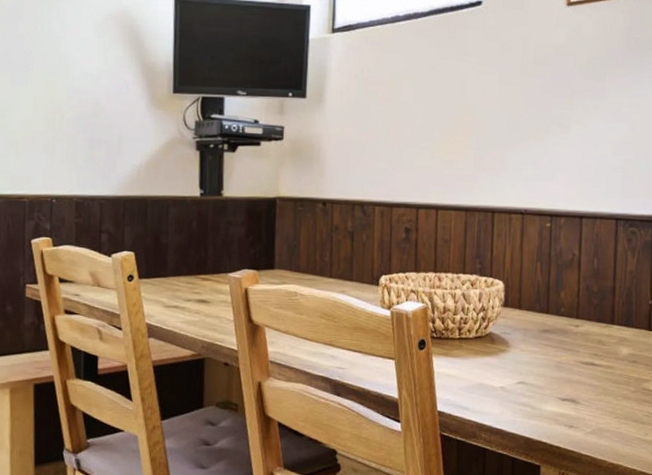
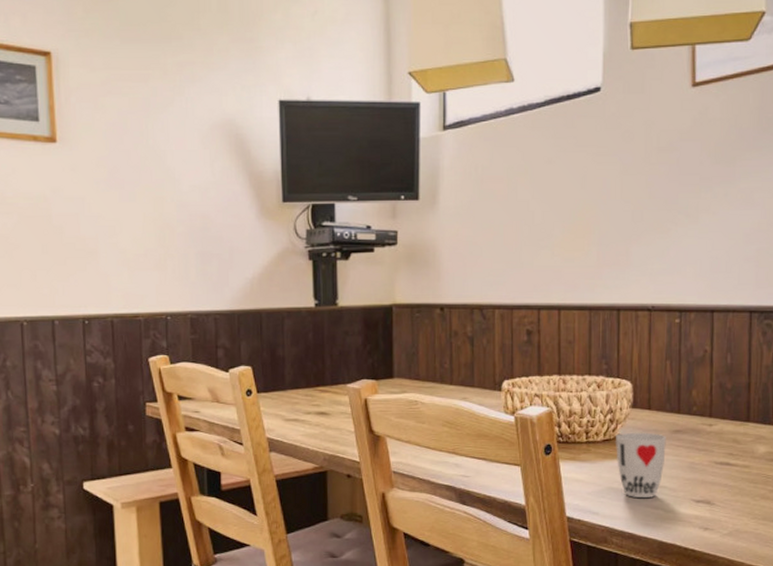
cup: none [486,330,535,394] -> present [615,432,666,497]

